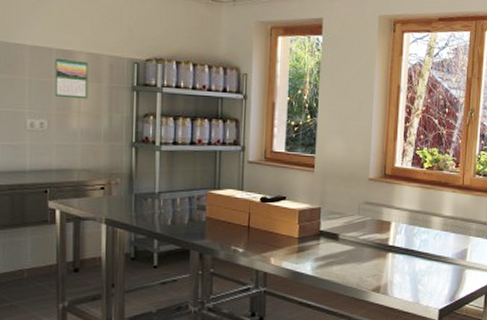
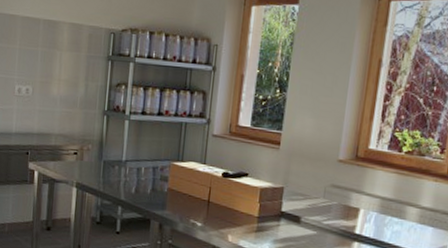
calendar: present [54,57,89,100] -> none [39,27,71,68]

